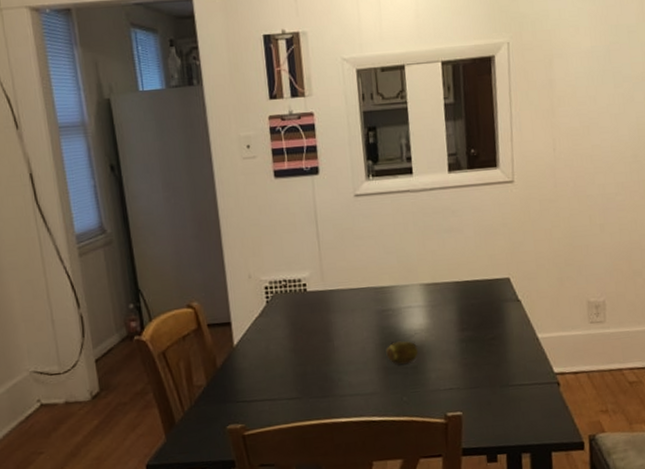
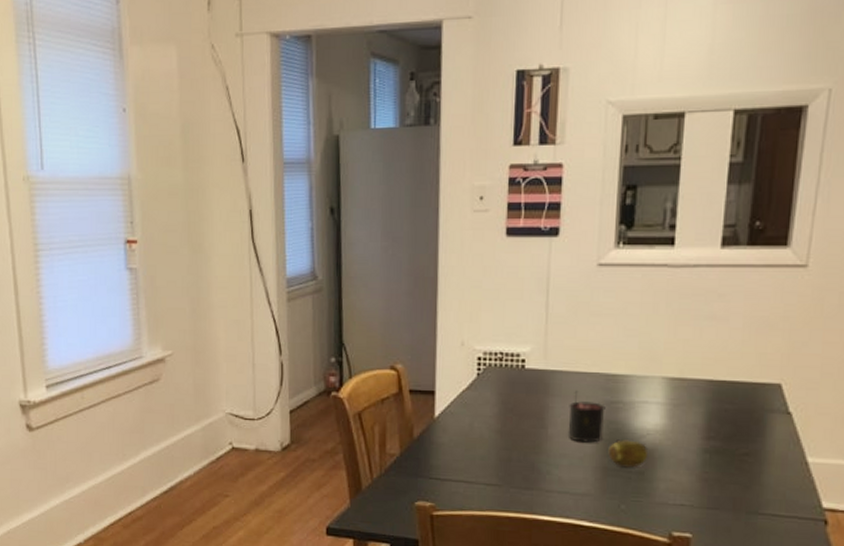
candle: none [348,305,380,349] -> present [567,391,606,443]

